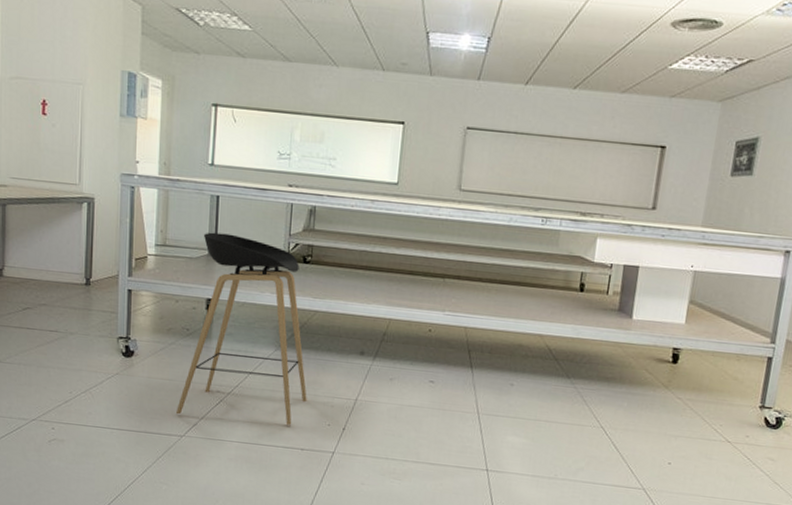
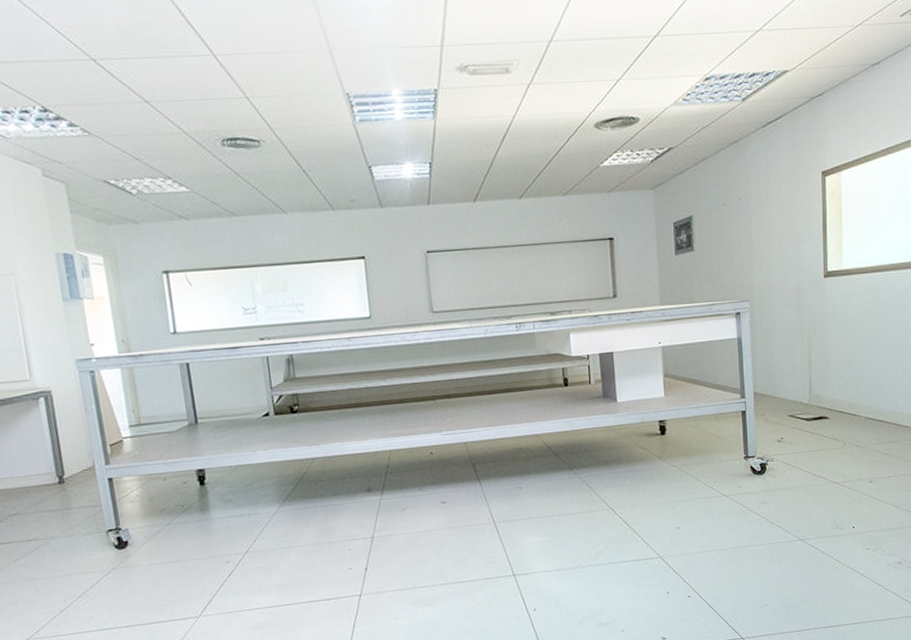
stool: present [176,232,307,426] -> none [179,399,323,596]

